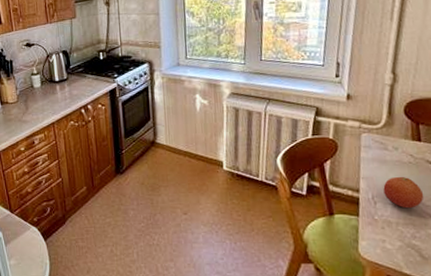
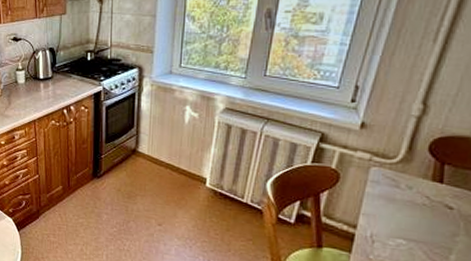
fruit: present [383,176,424,209] -> none [385,217,434,253]

